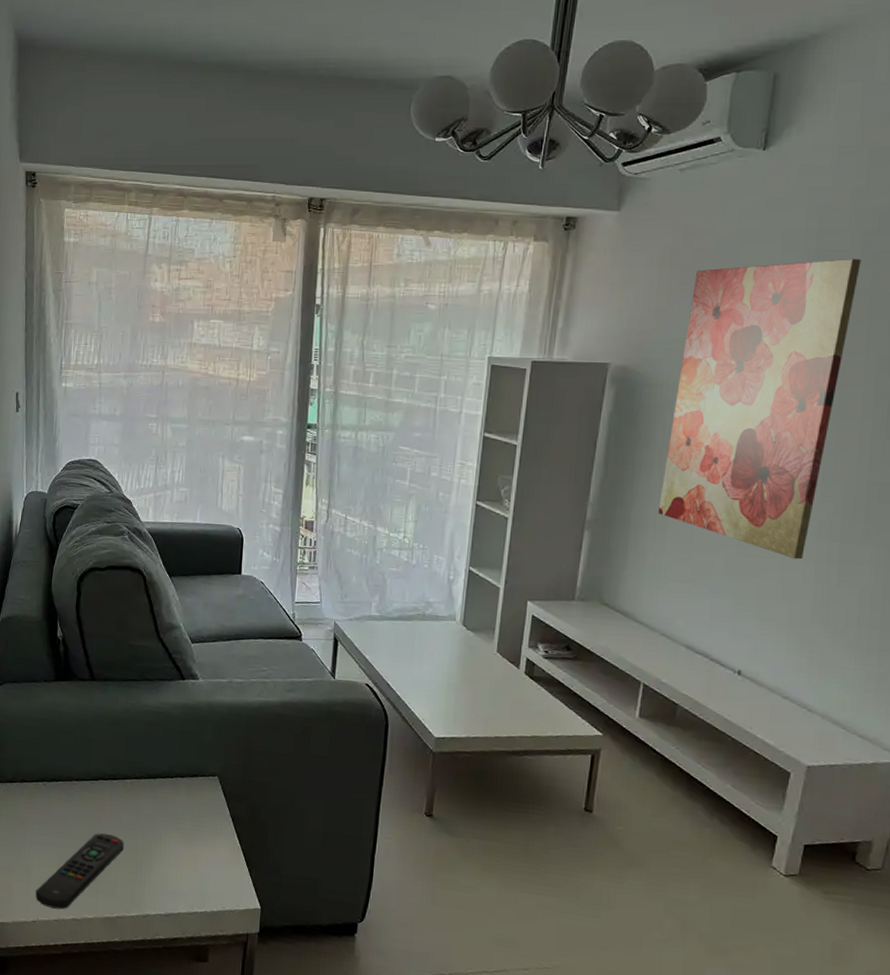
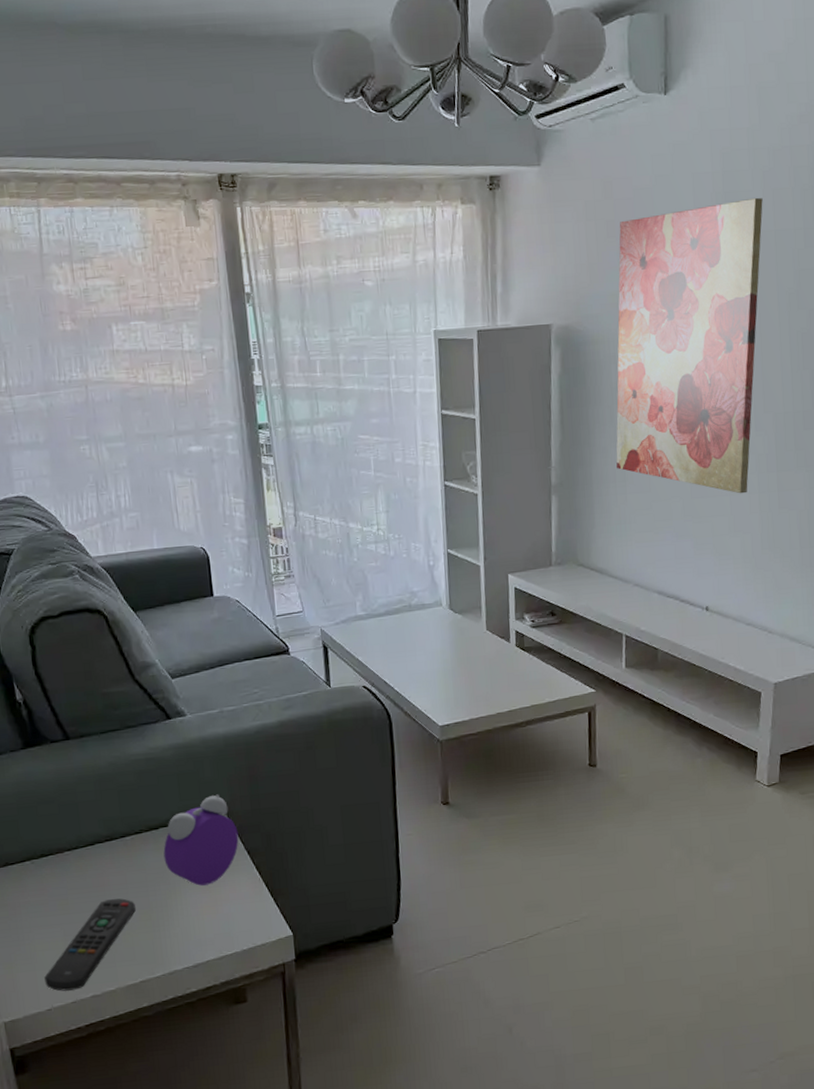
alarm clock: none [156,758,227,842] -> present [163,794,239,886]

